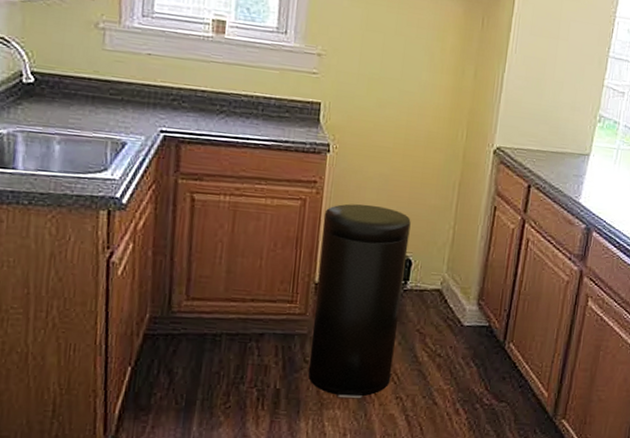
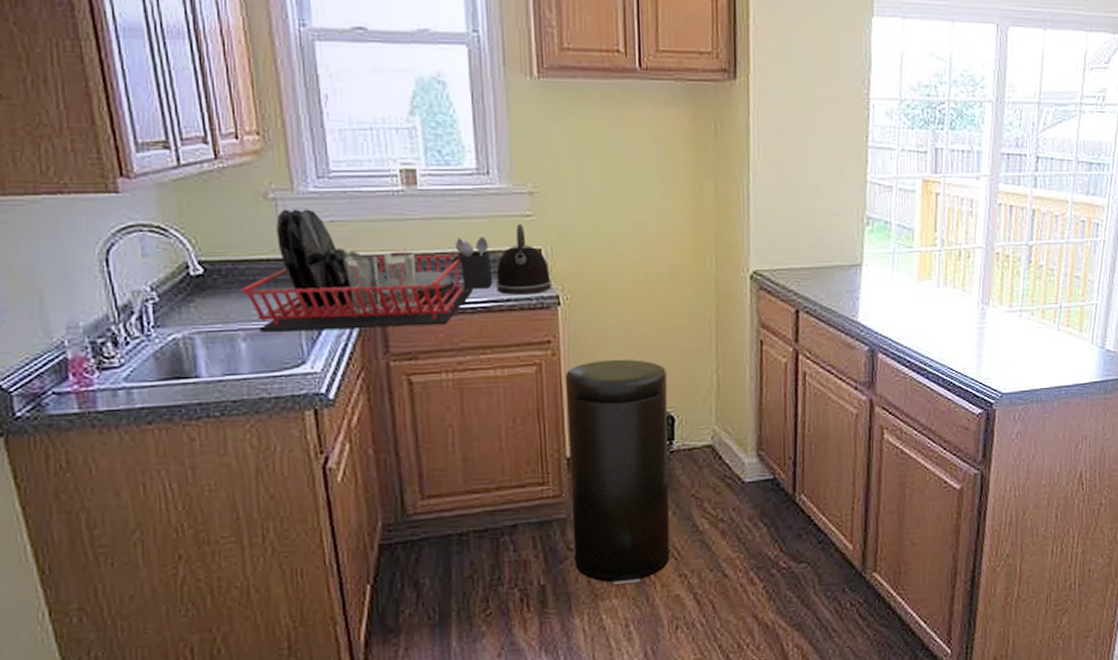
dish rack: none [63,38,278,155] -> present [241,209,493,332]
kettle: none [277,78,326,140] -> present [495,223,553,295]

